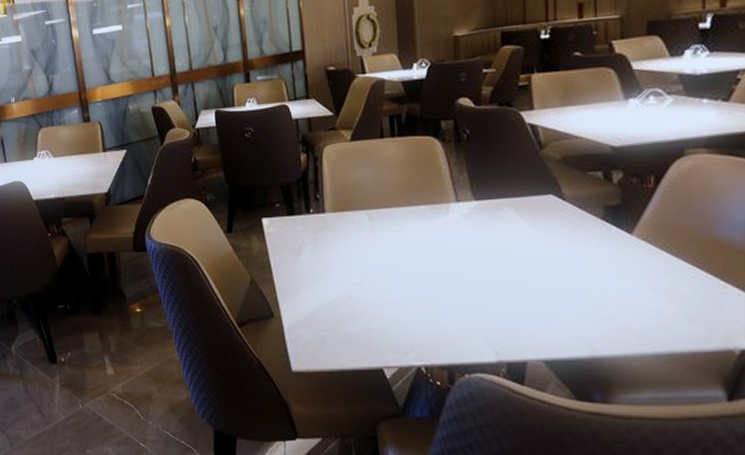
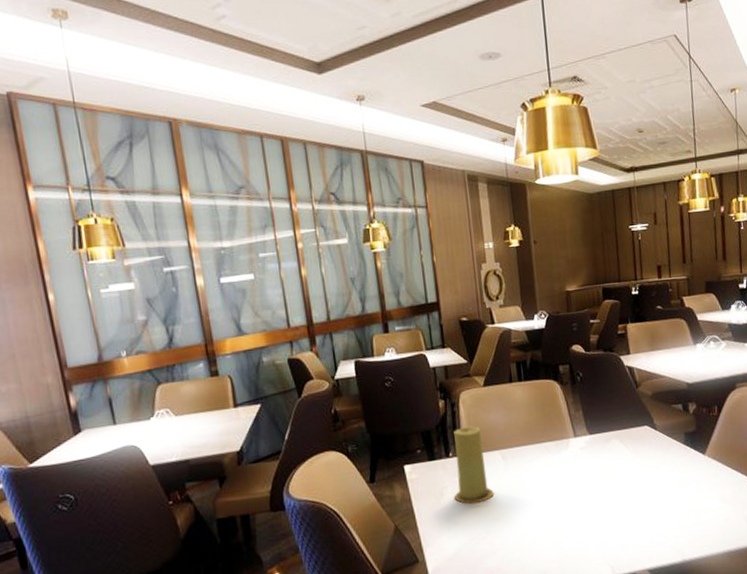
candle: none [314,183,358,264] -> present [454,426,494,504]

